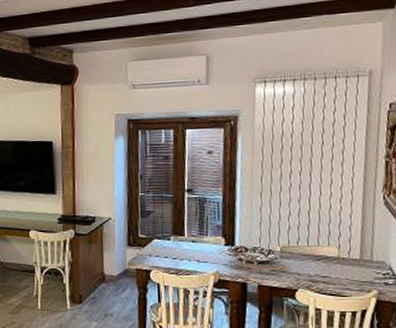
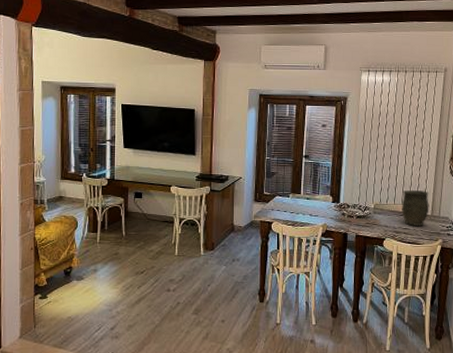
vase: none [318,227,357,274] -> present [402,189,430,227]

